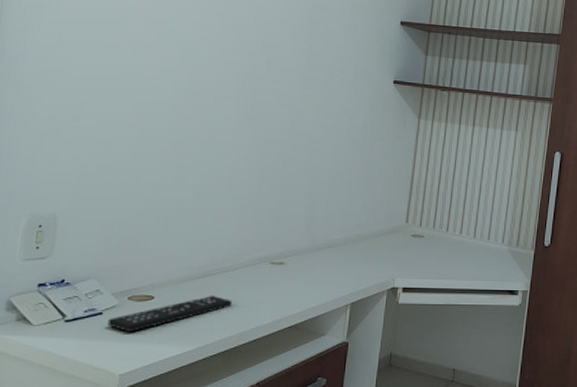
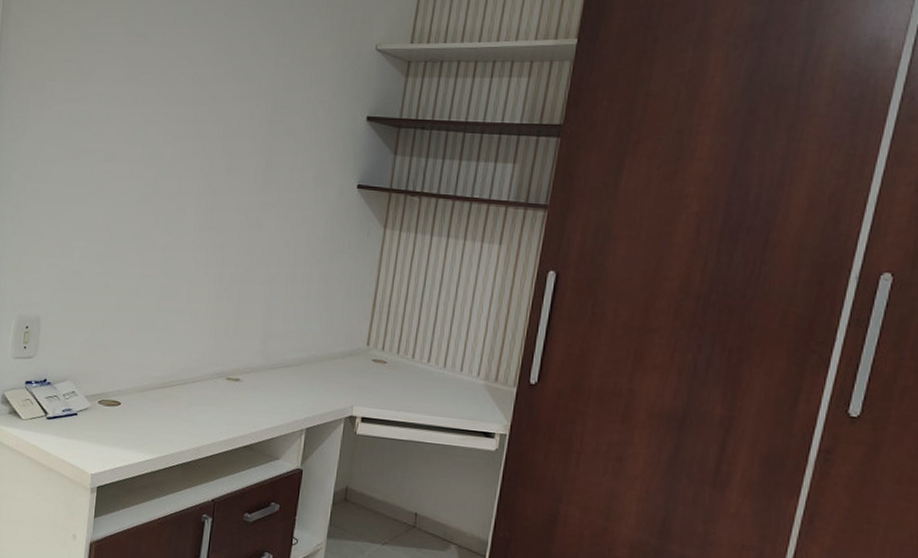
remote control: present [107,295,232,333] -> none [81,406,190,436]

